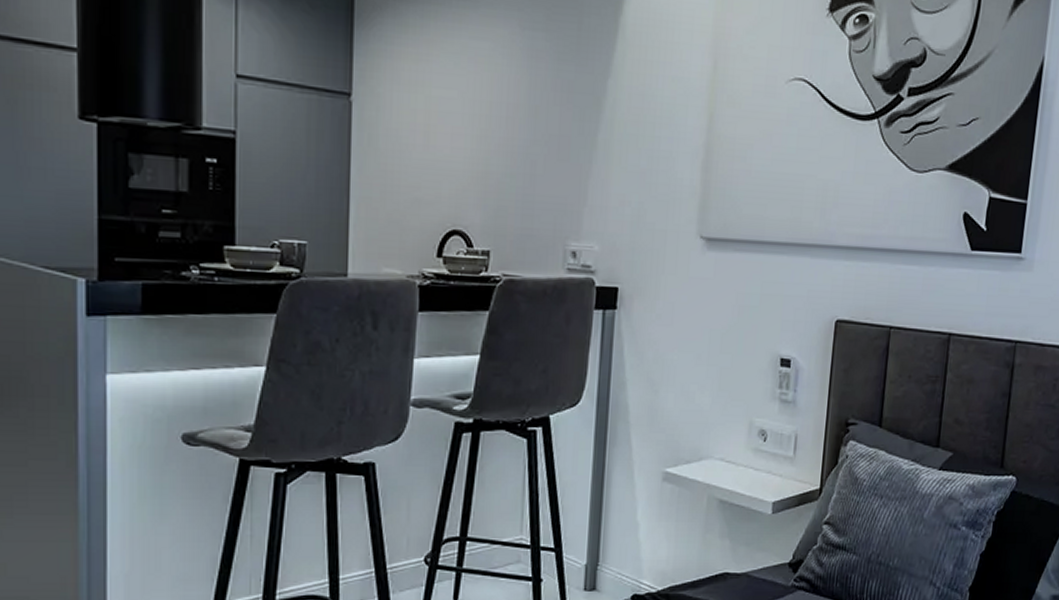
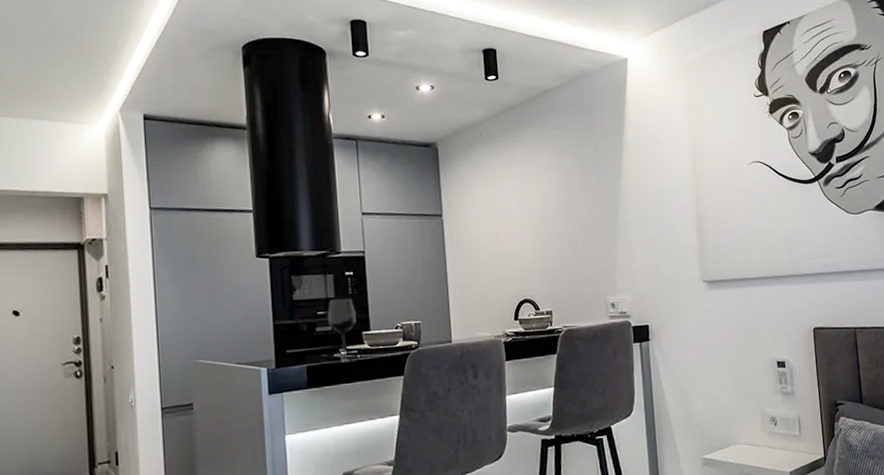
wine glass: none [175,195,218,287] -> present [327,299,357,364]

